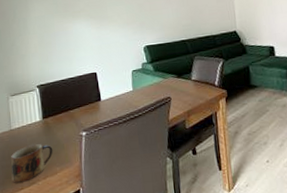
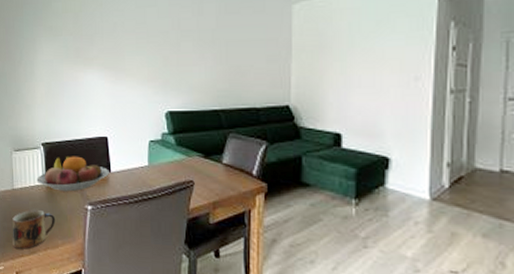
fruit bowl: none [33,91,100,124] -> present [37,156,109,192]

